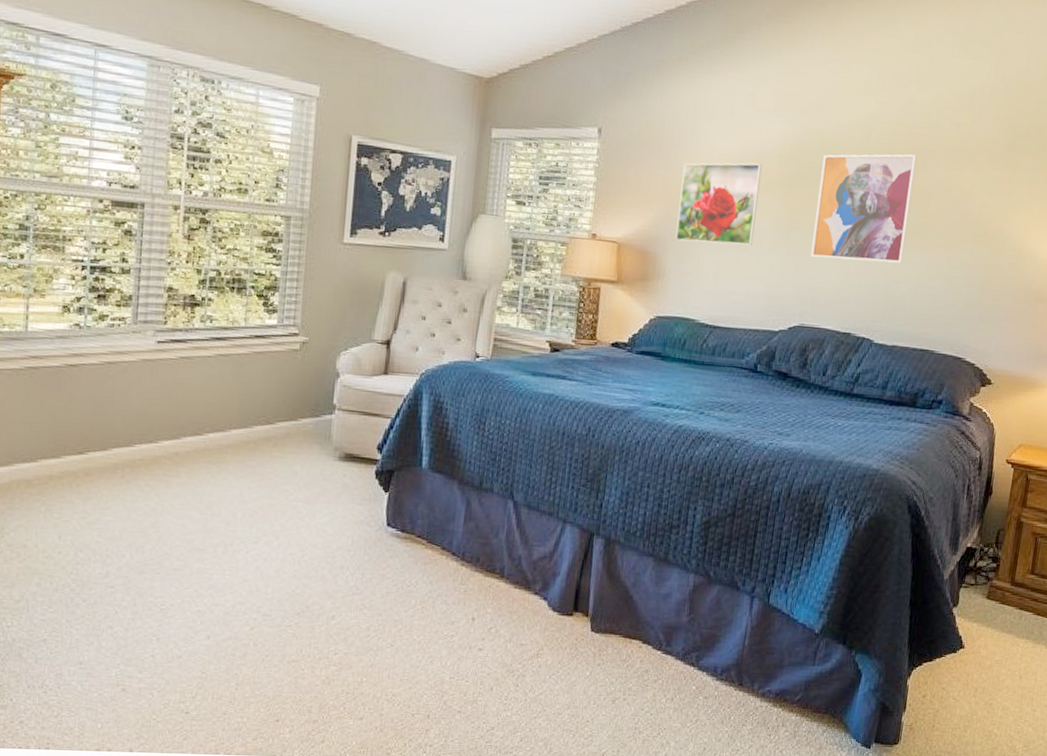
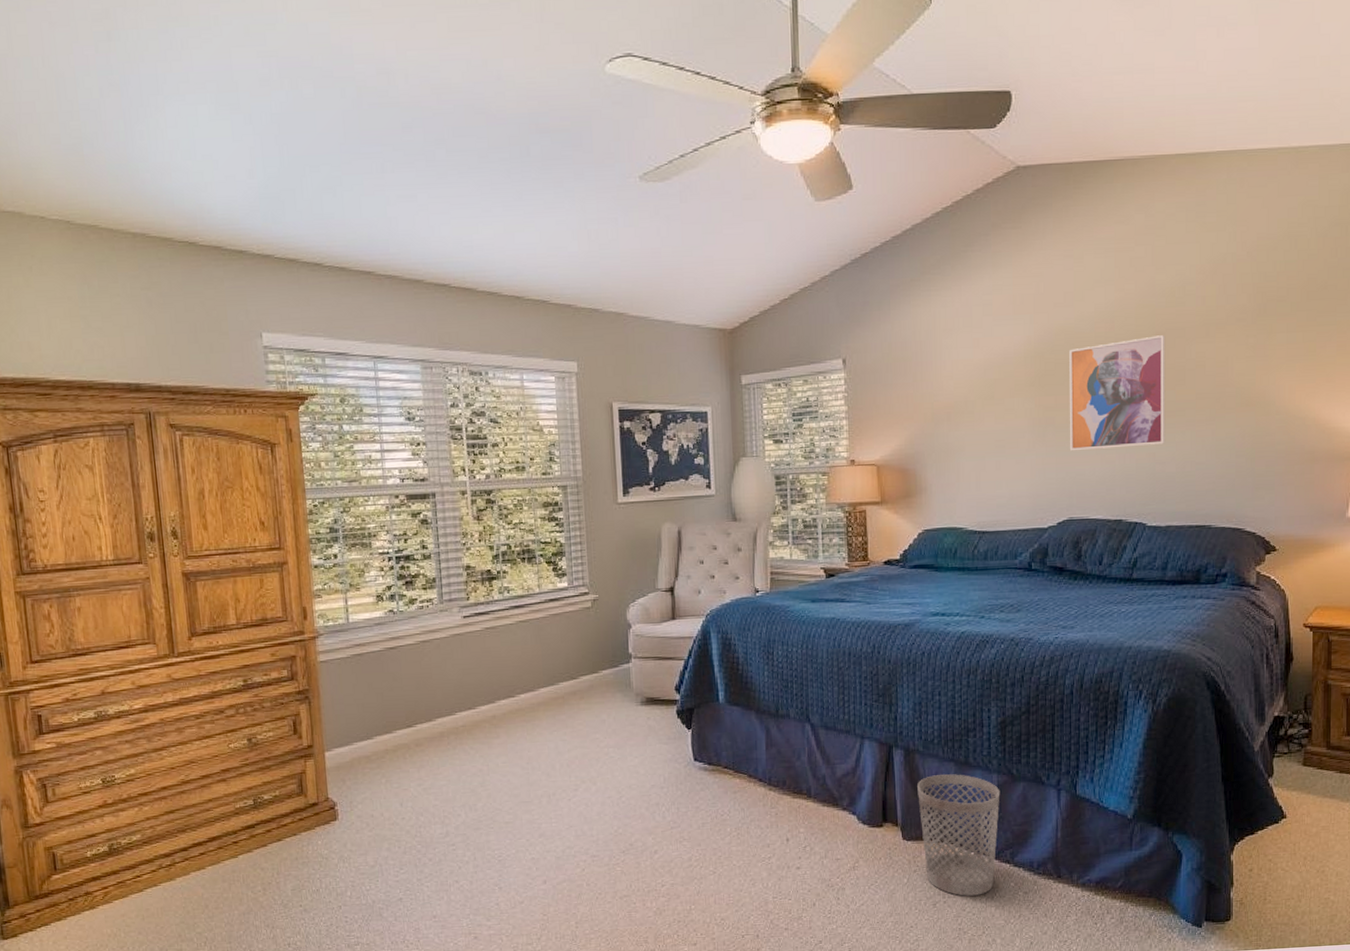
wastebasket: none [610,568,695,696] -> present [917,774,1000,896]
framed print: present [675,163,763,245] -> none [931,369,1010,455]

